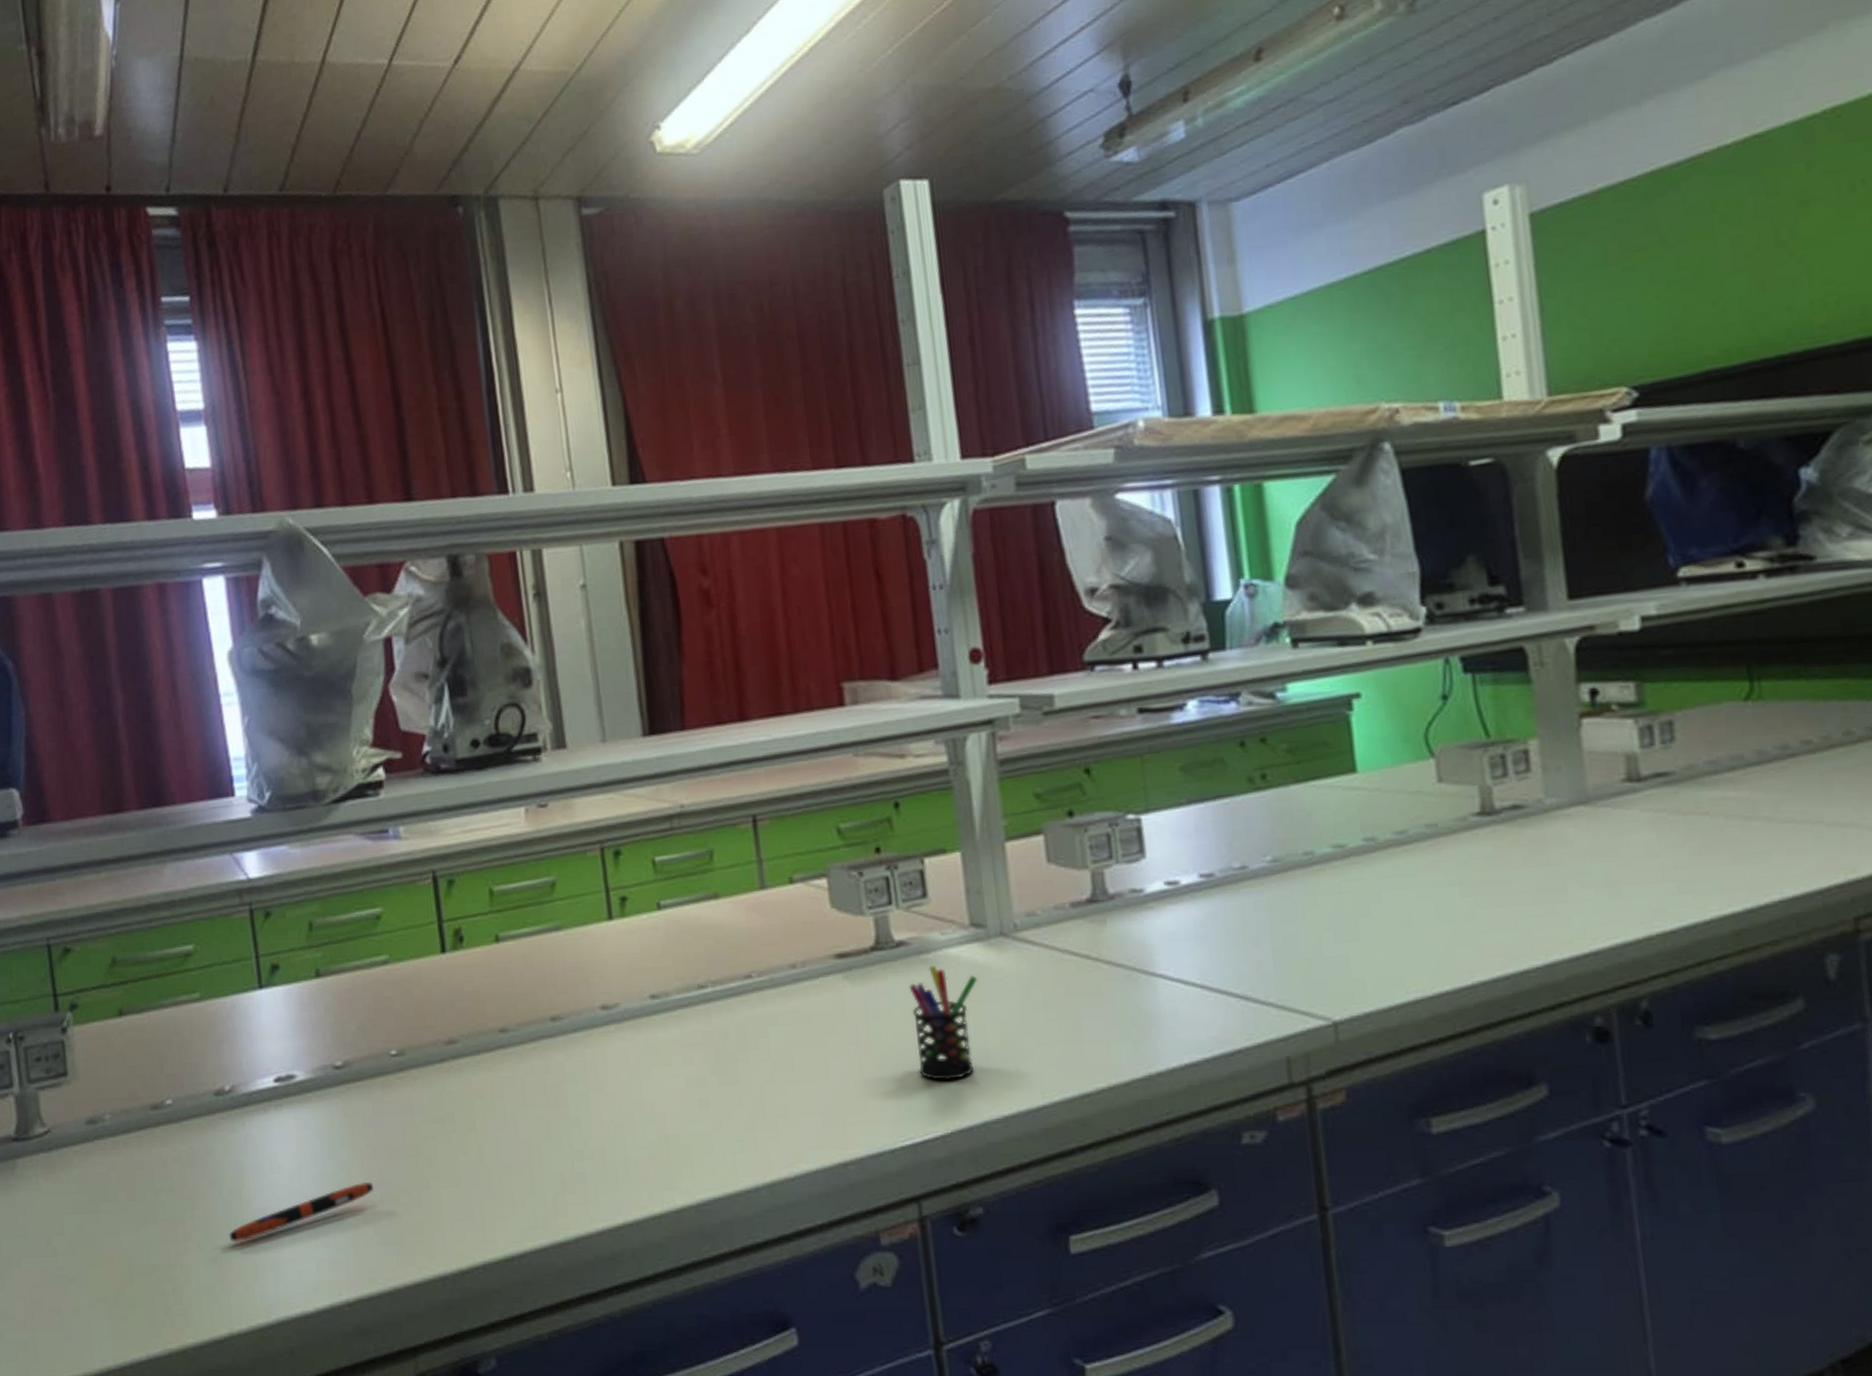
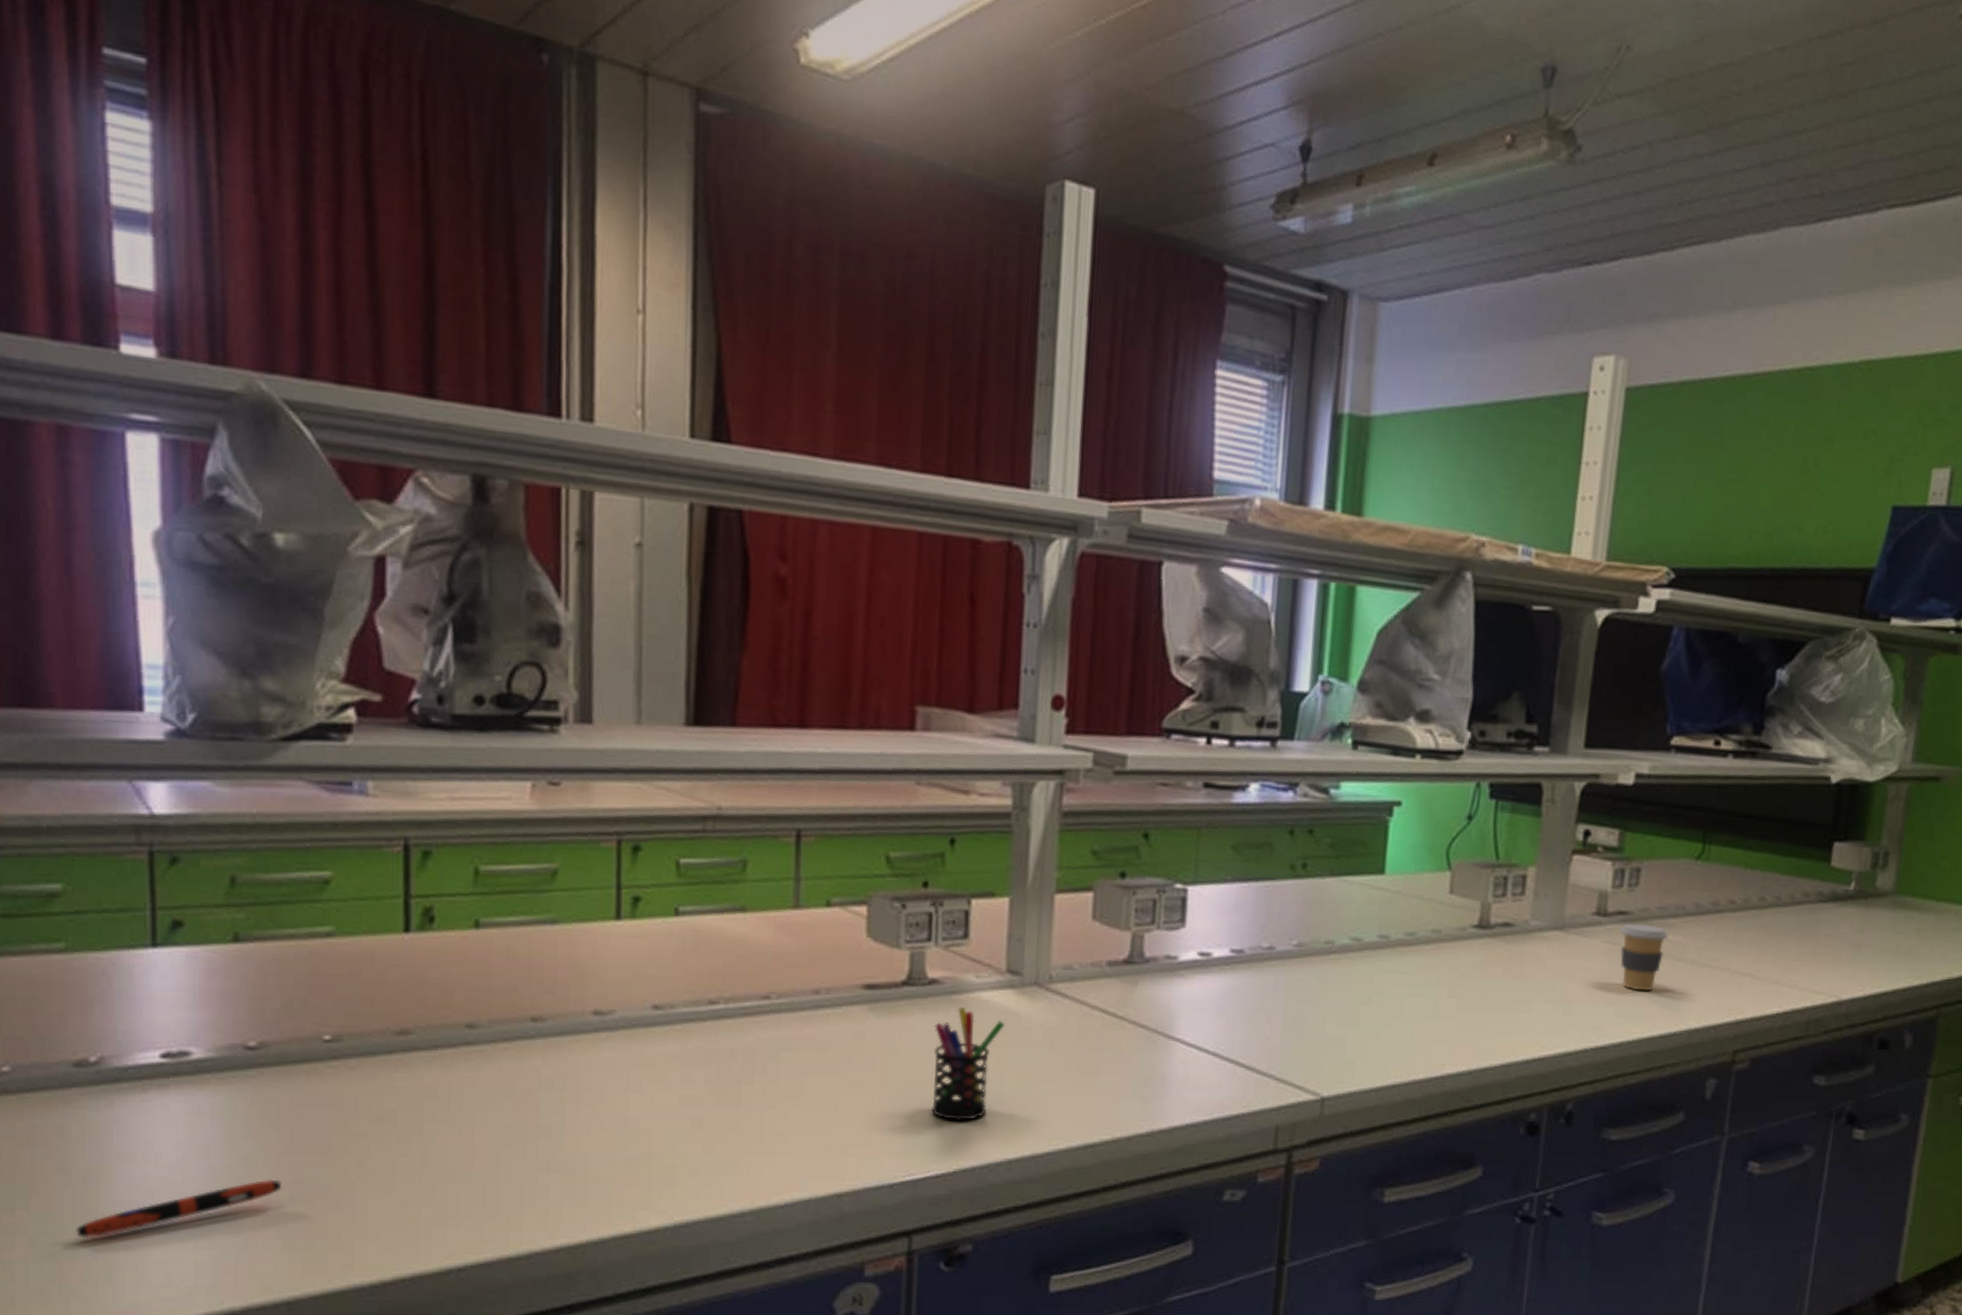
coffee cup: none [1663,783,1730,861] -> present [1620,923,1669,991]

